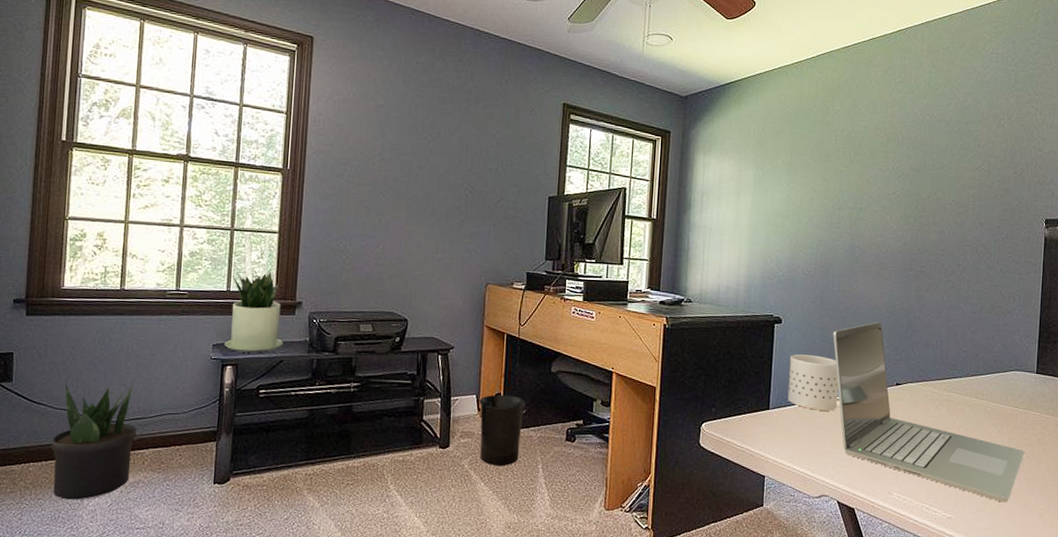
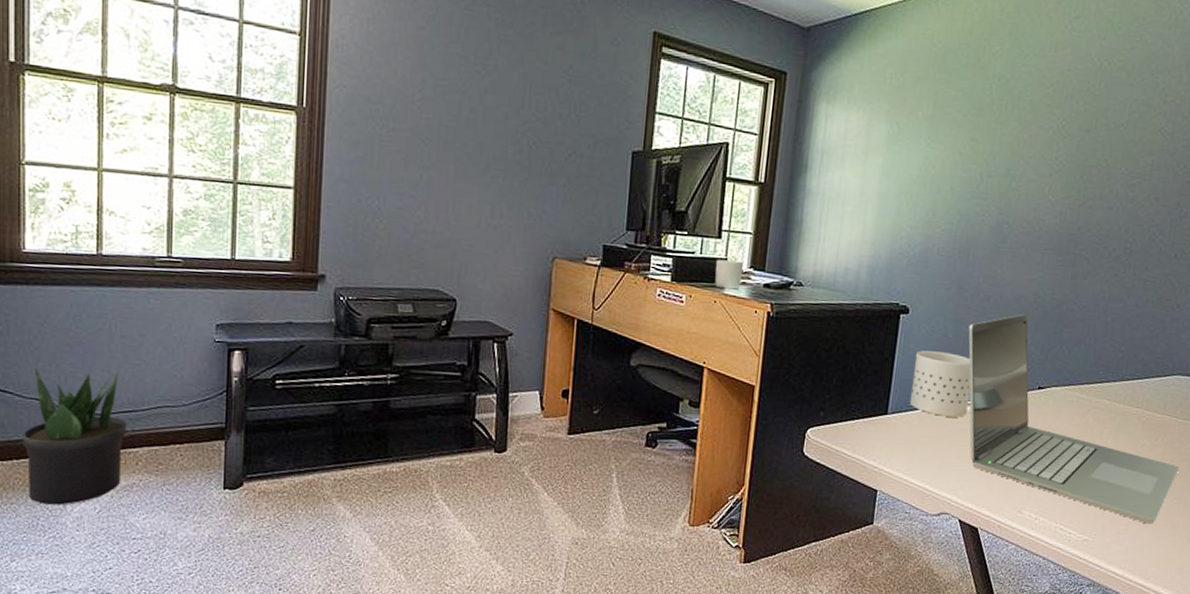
planter: present [224,271,284,353] -> none [230,235,304,336]
waste bin: present [479,394,526,466] -> none [542,391,599,474]
mug: none [619,282,643,307] -> present [715,259,744,290]

